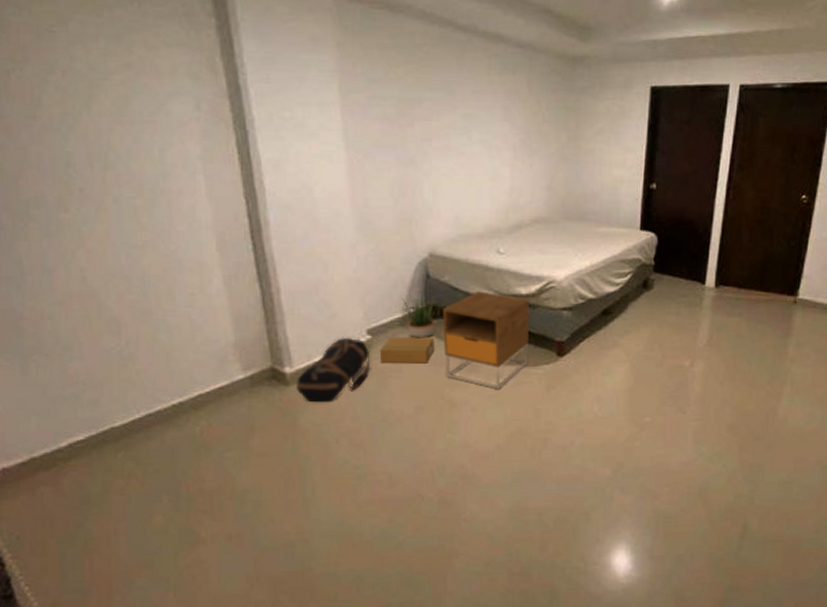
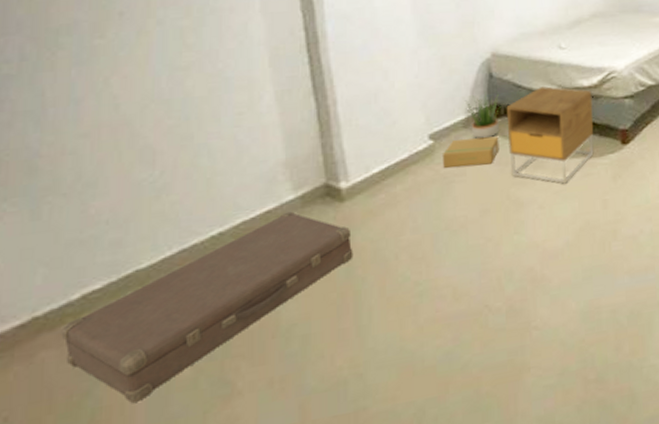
suitcase: none [54,390,298,539] -> present [61,211,353,404]
duffel bag: present [295,337,371,403] -> none [351,144,433,217]

